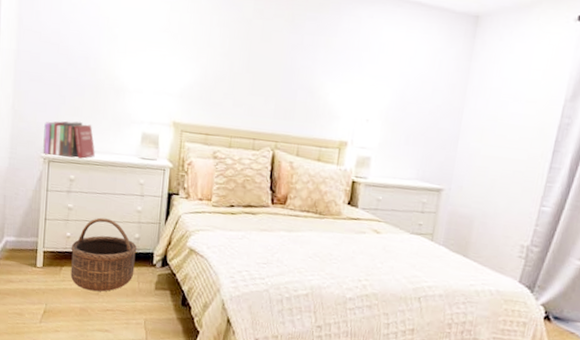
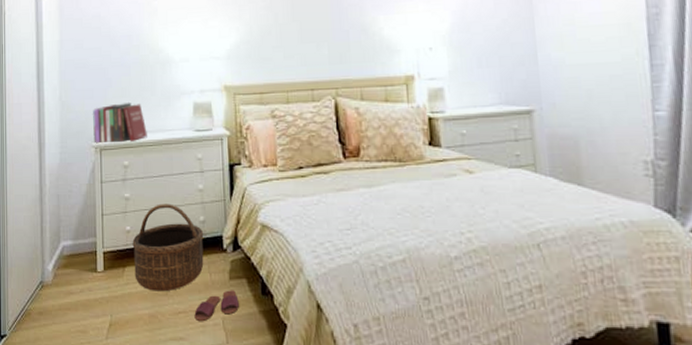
slippers: none [120,298,161,320] -> present [194,290,239,321]

